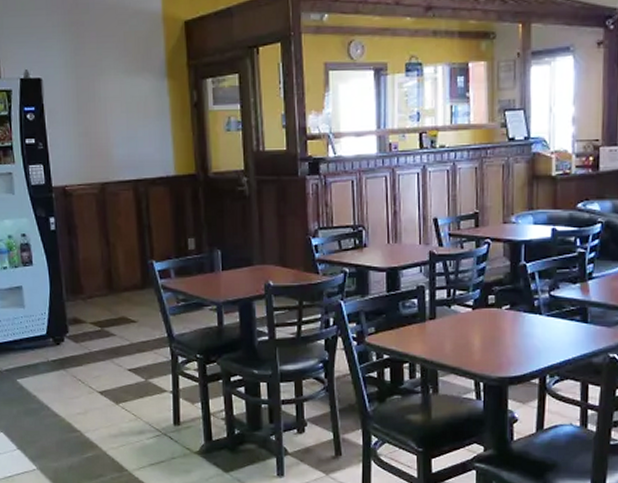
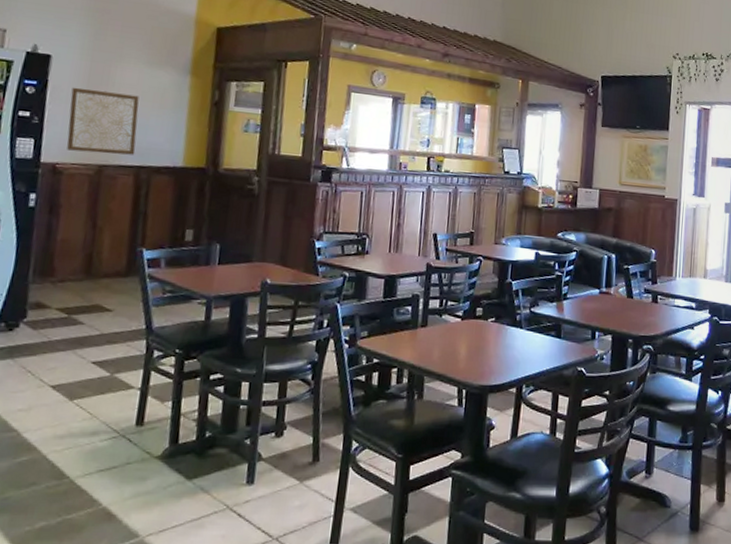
wall art: none [65,107,131,172] -> present [67,87,139,155]

